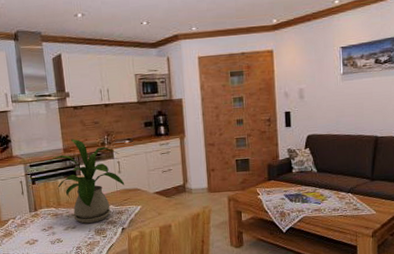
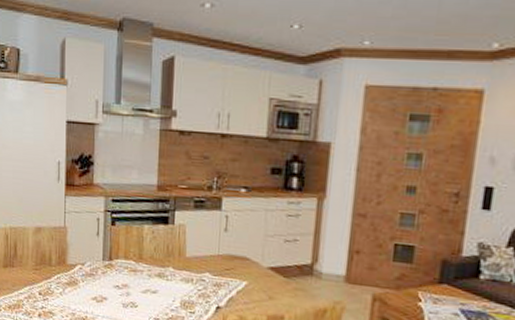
house plant: present [45,139,125,224] -> none [132,174,230,292]

